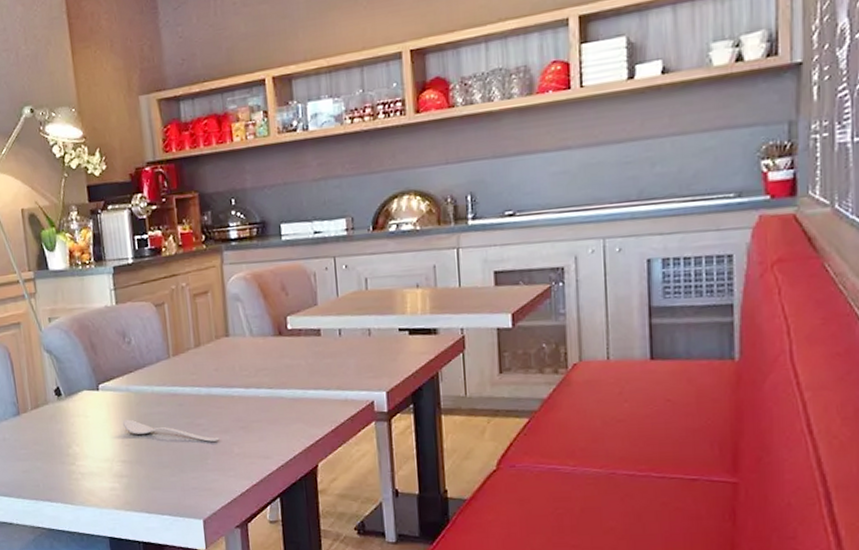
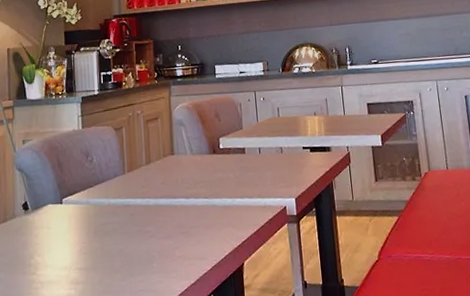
spoon: present [122,419,220,442] -> none [81,229,164,247]

